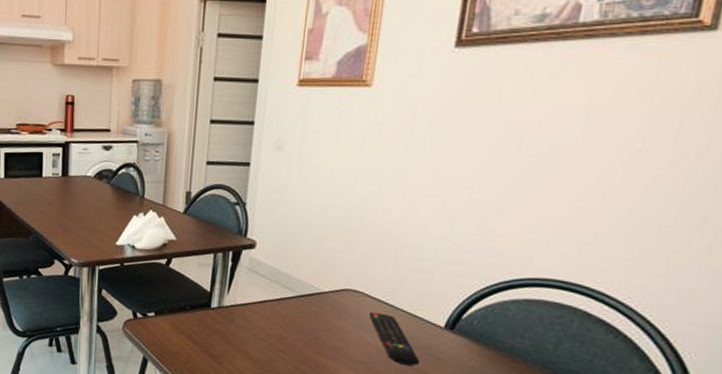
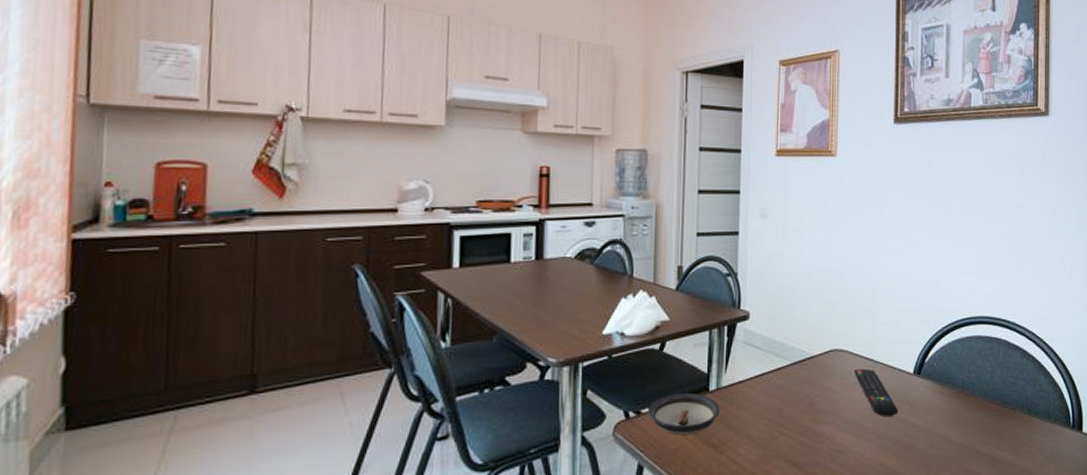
saucer: none [154,305,221,343] -> present [648,392,720,436]

